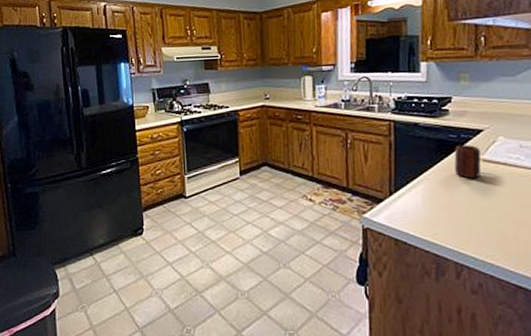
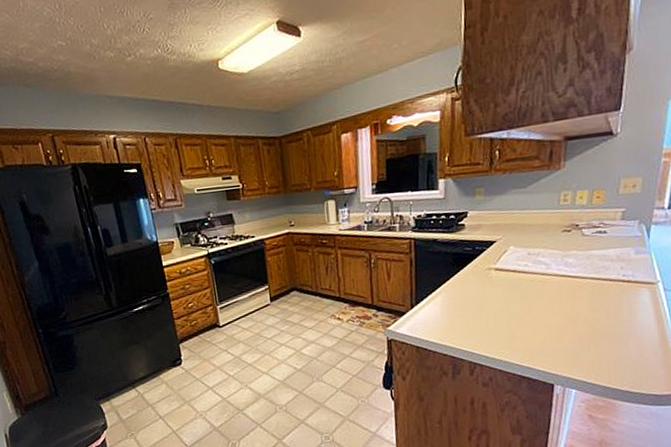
mug: present [454,145,482,179] -> none [469,256,494,287]

